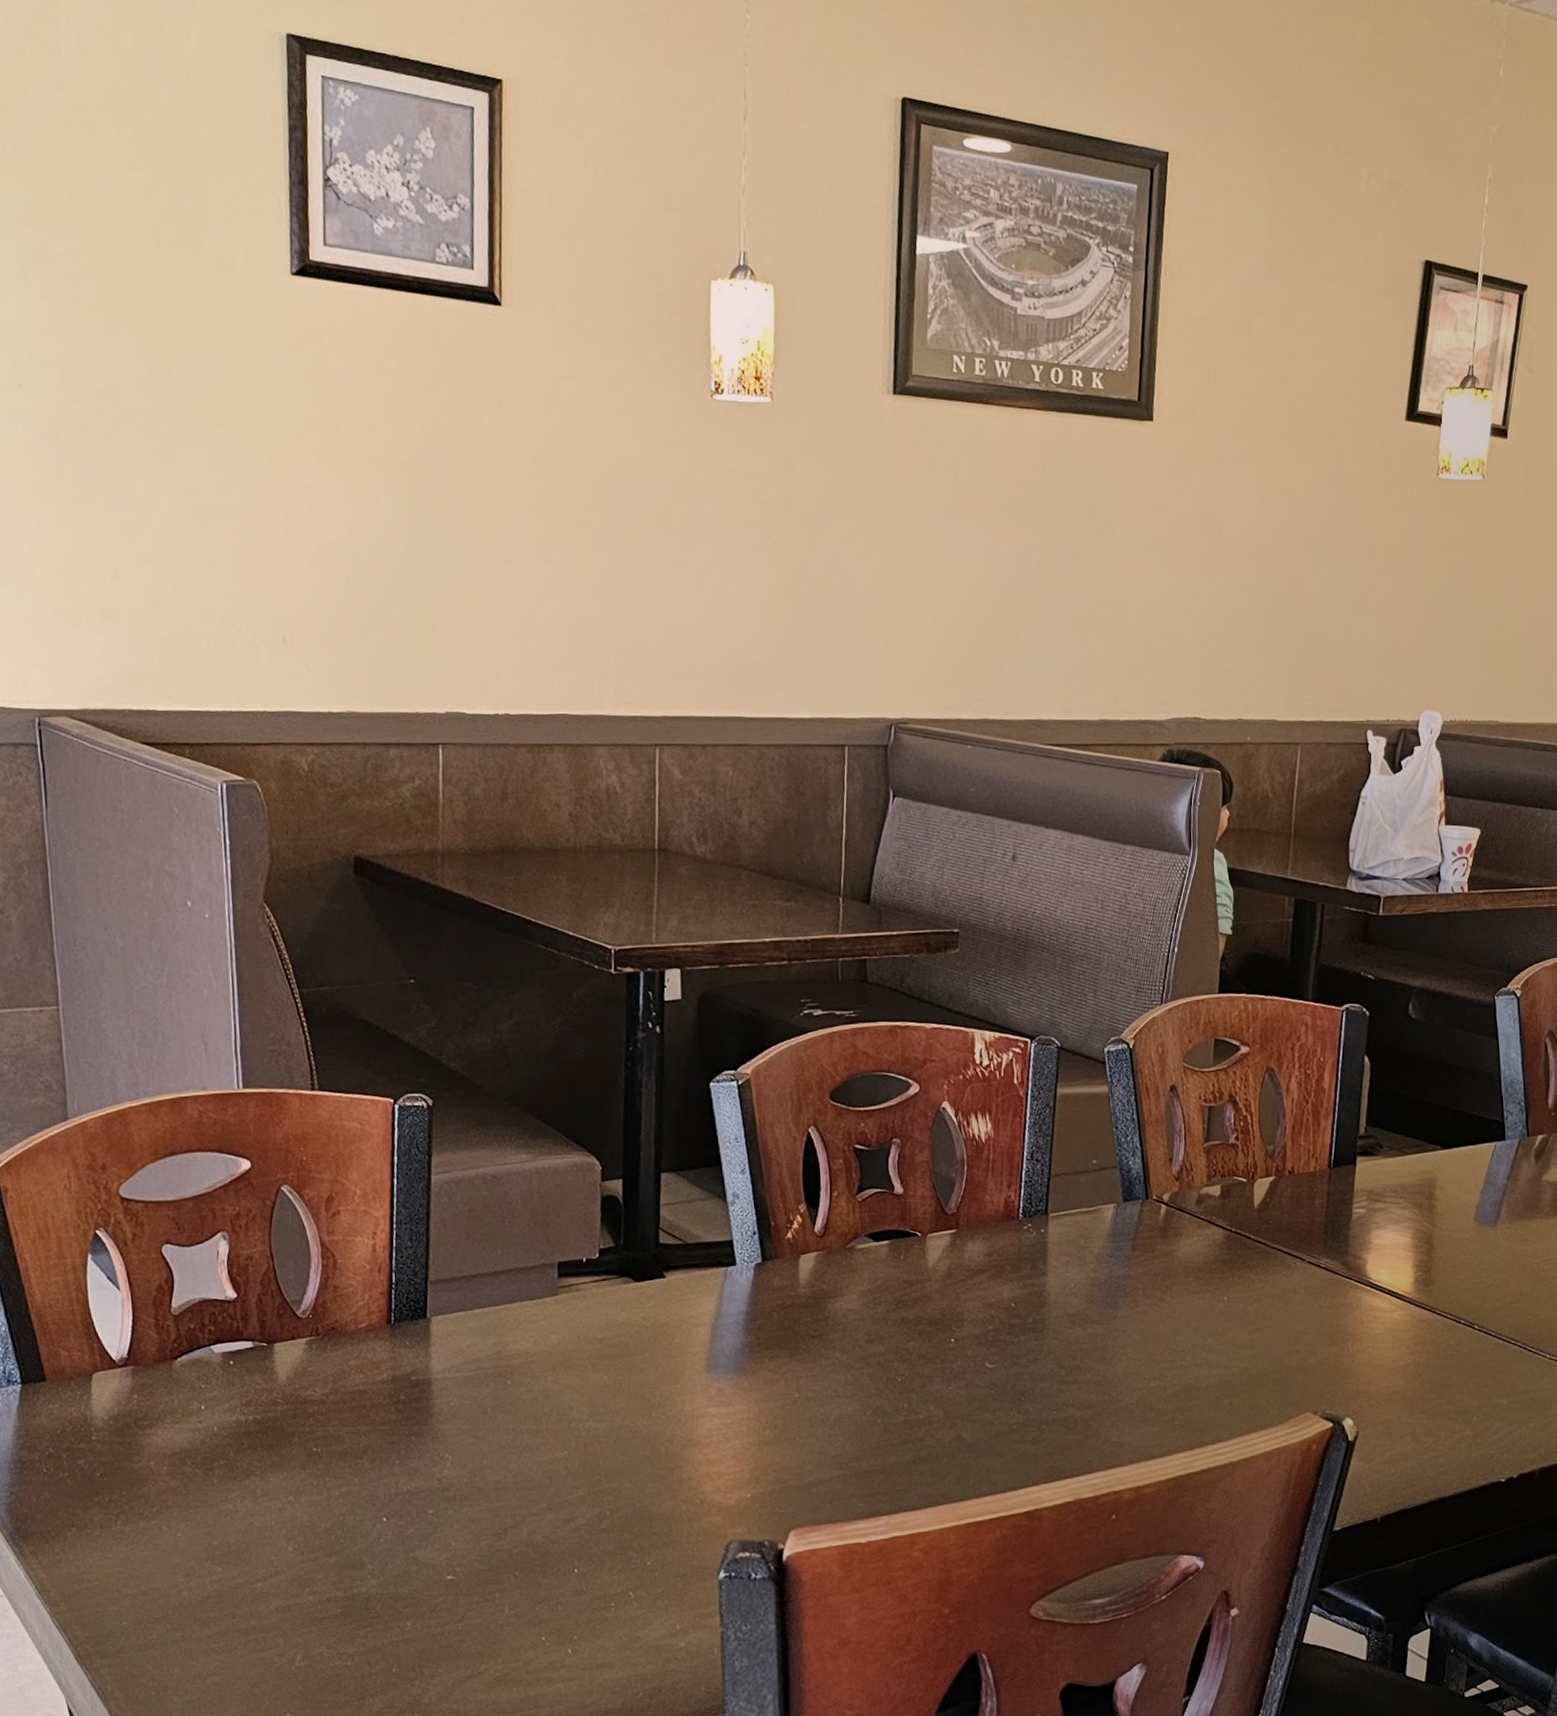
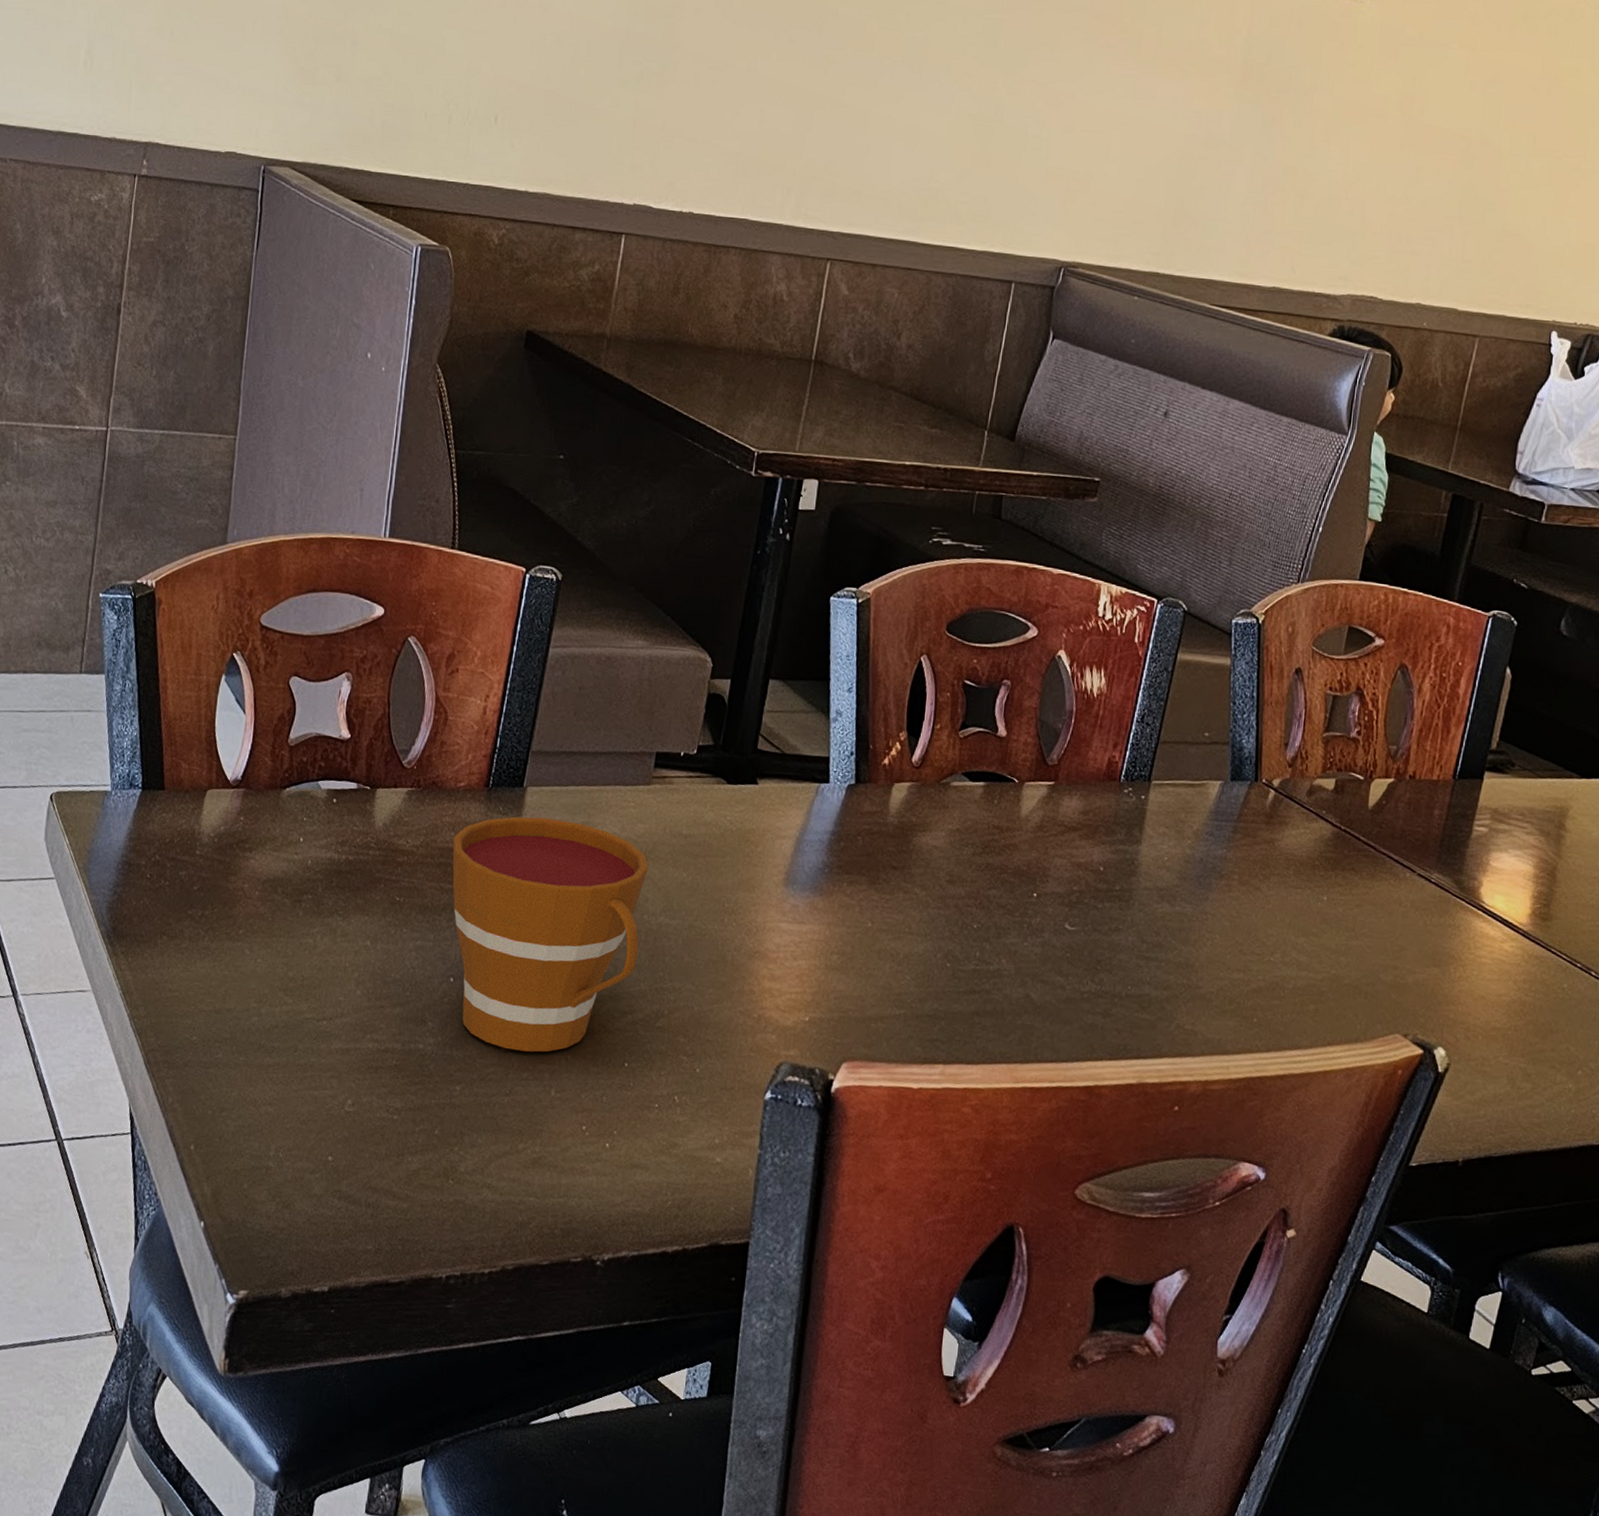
cup: none [362,1344,571,1577] -> present [452,816,648,1052]

